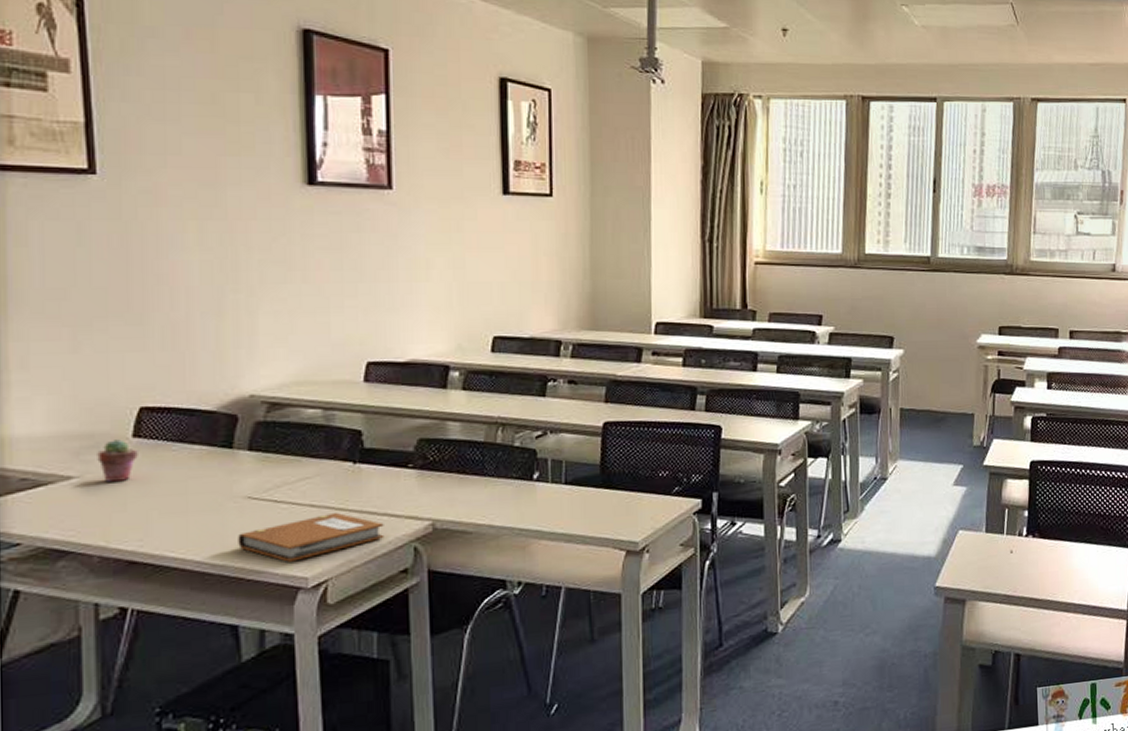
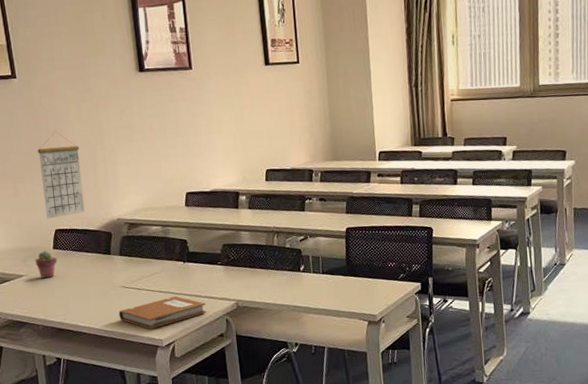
calendar: none [122,258,196,391] -> present [37,131,85,219]

